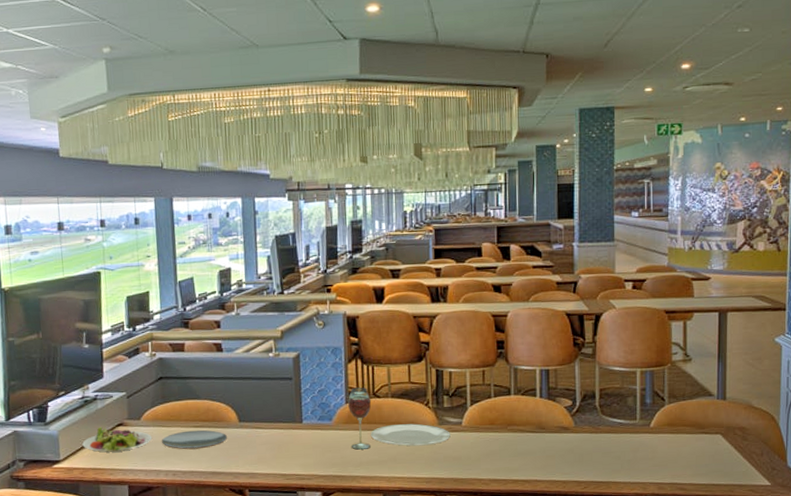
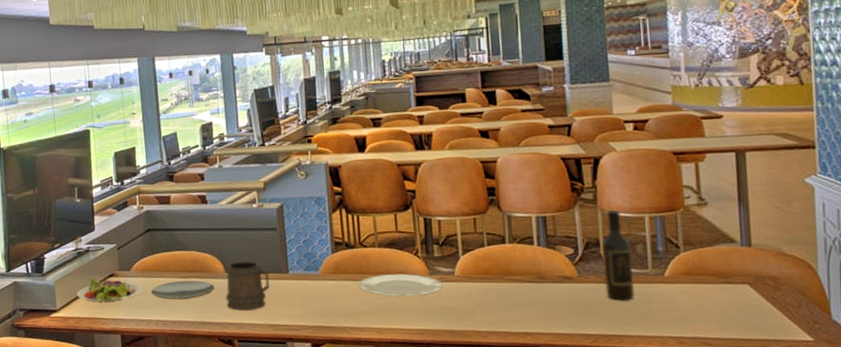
beer mug: none [238,410,283,460] -> present [225,260,270,311]
wineglass: present [348,387,371,450] -> none [334,236,359,300]
wine bottle: none [597,364,624,449] -> present [601,210,636,300]

